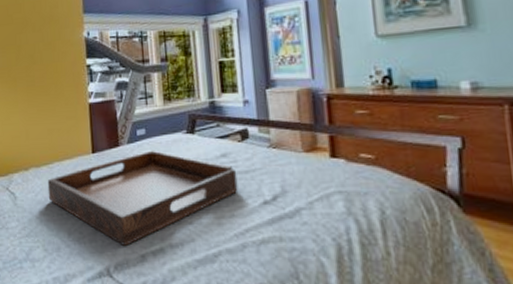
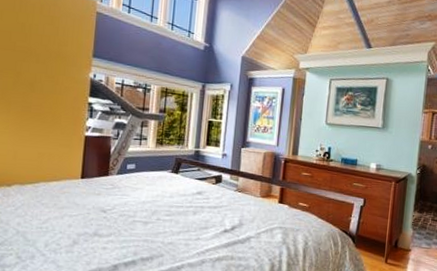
serving tray: present [47,150,238,246] -> none [29,182,207,257]

